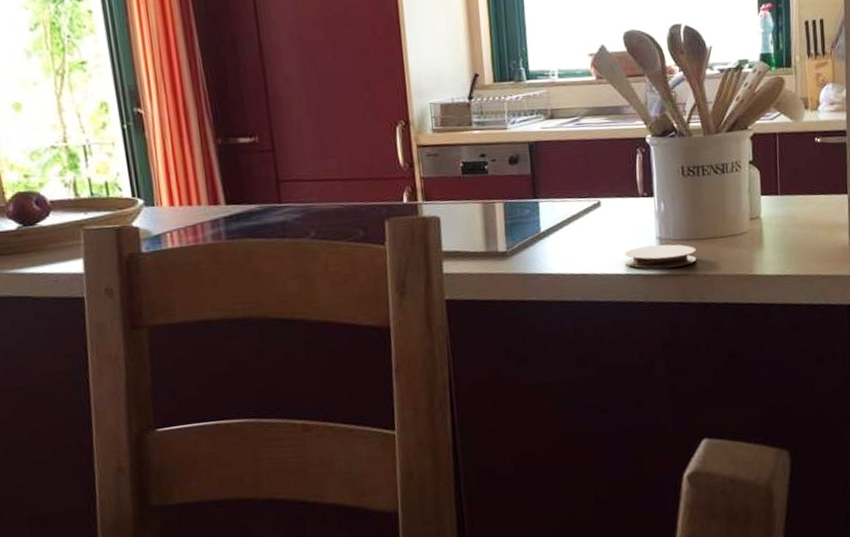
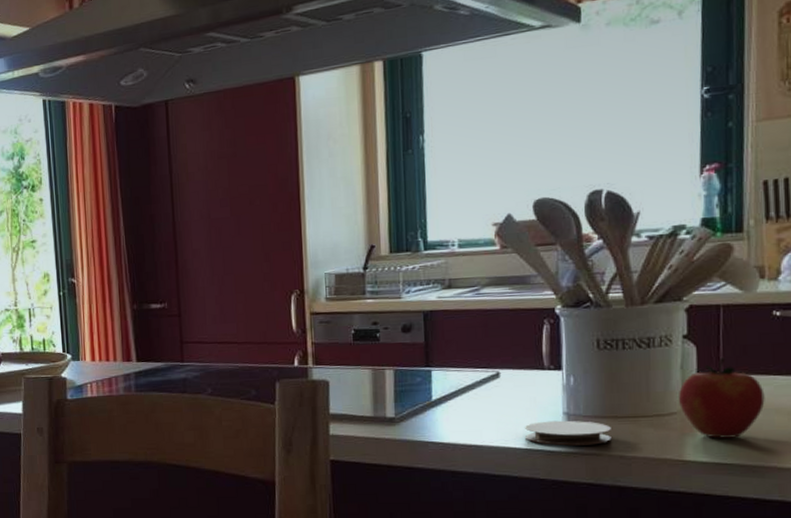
apple: none [748,181,812,253] -> present [679,358,765,439]

